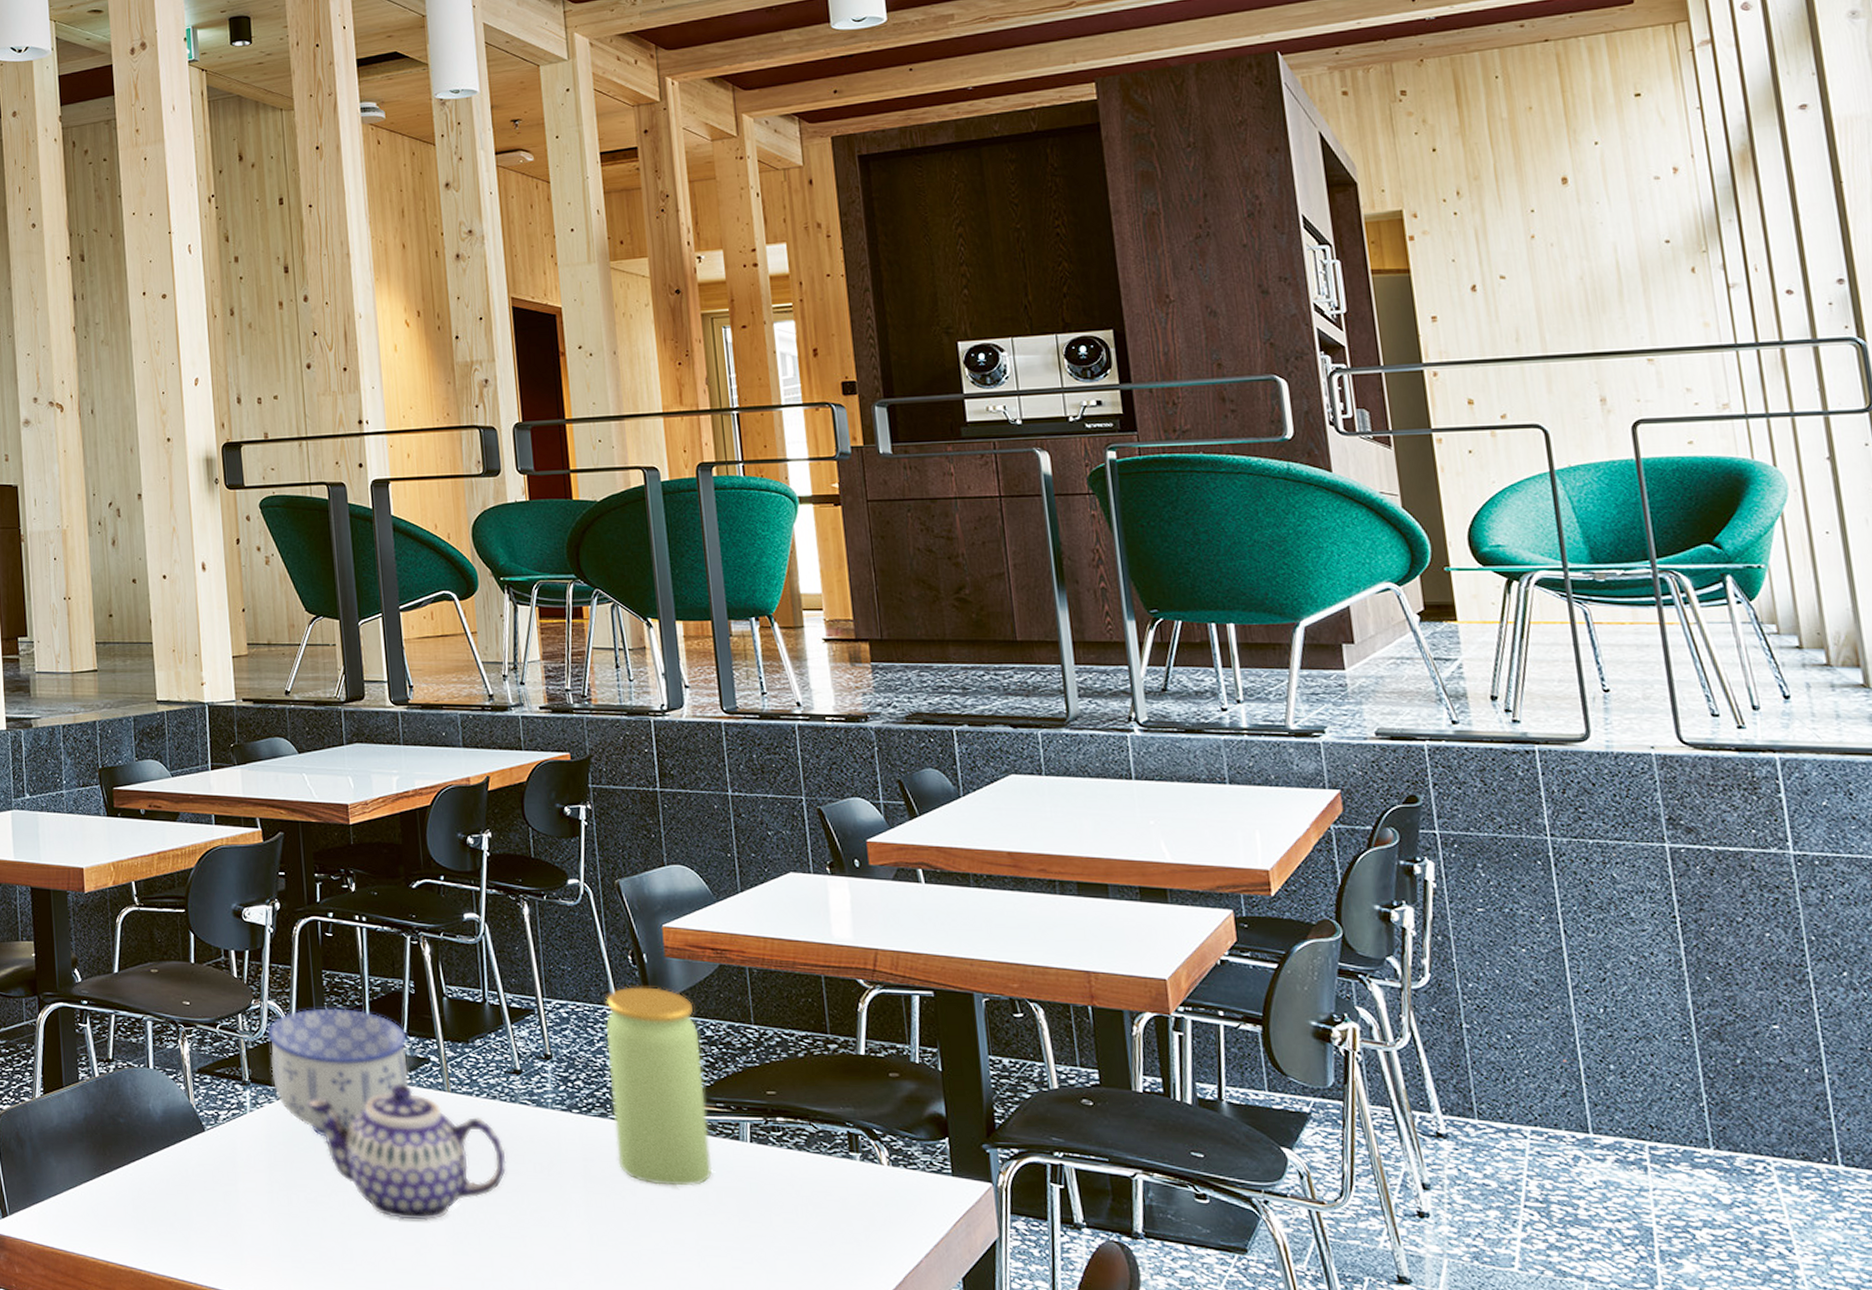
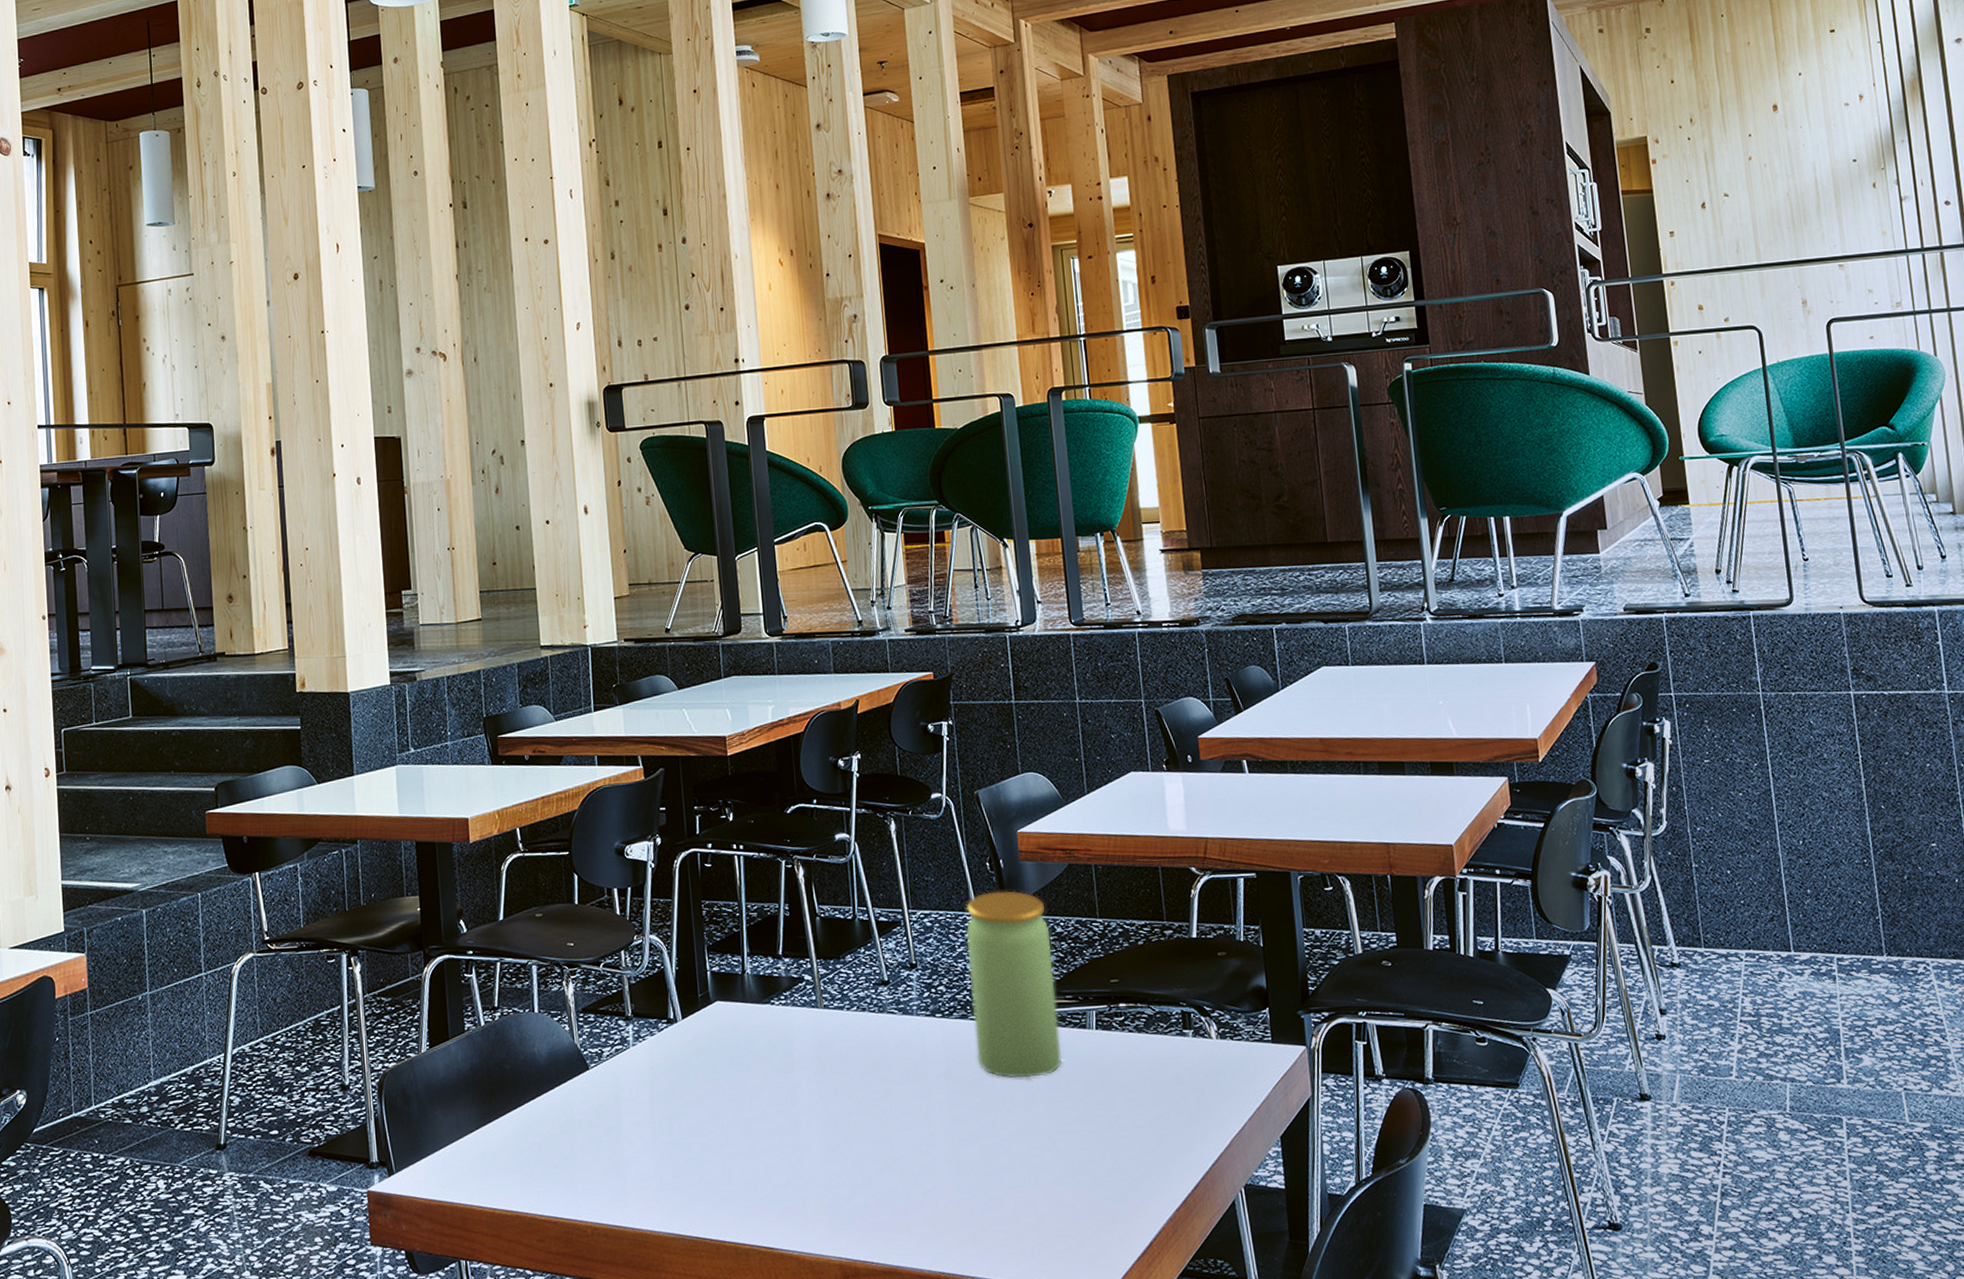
bowl: present [267,1008,410,1138] -> none [649,936,785,1065]
teapot: present [307,1084,507,1221] -> none [687,1005,875,1136]

